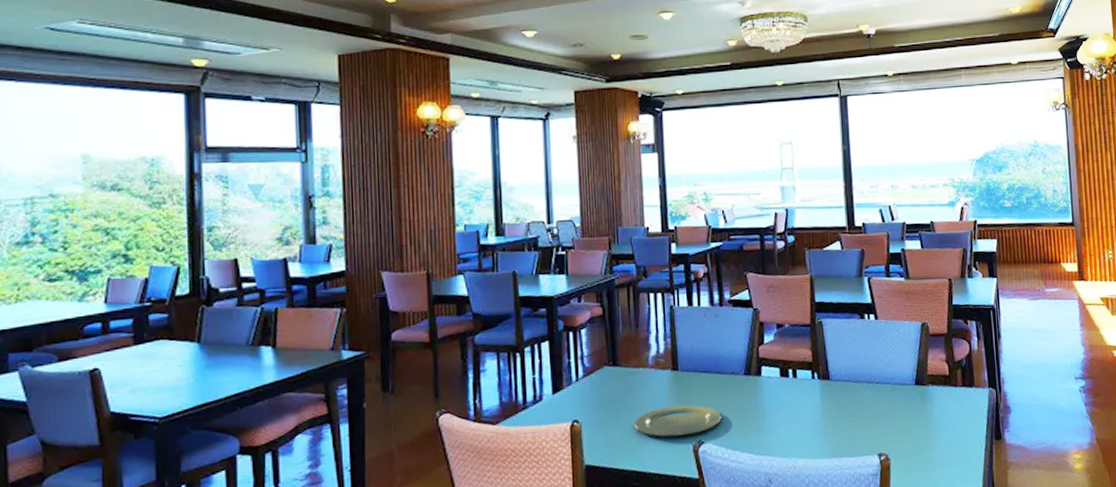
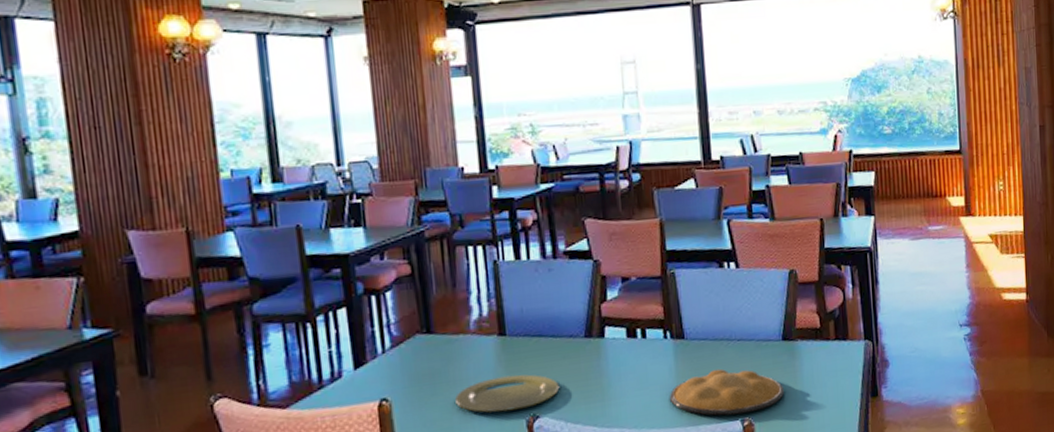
plate: none [815,408,917,450] -> present [669,369,784,416]

